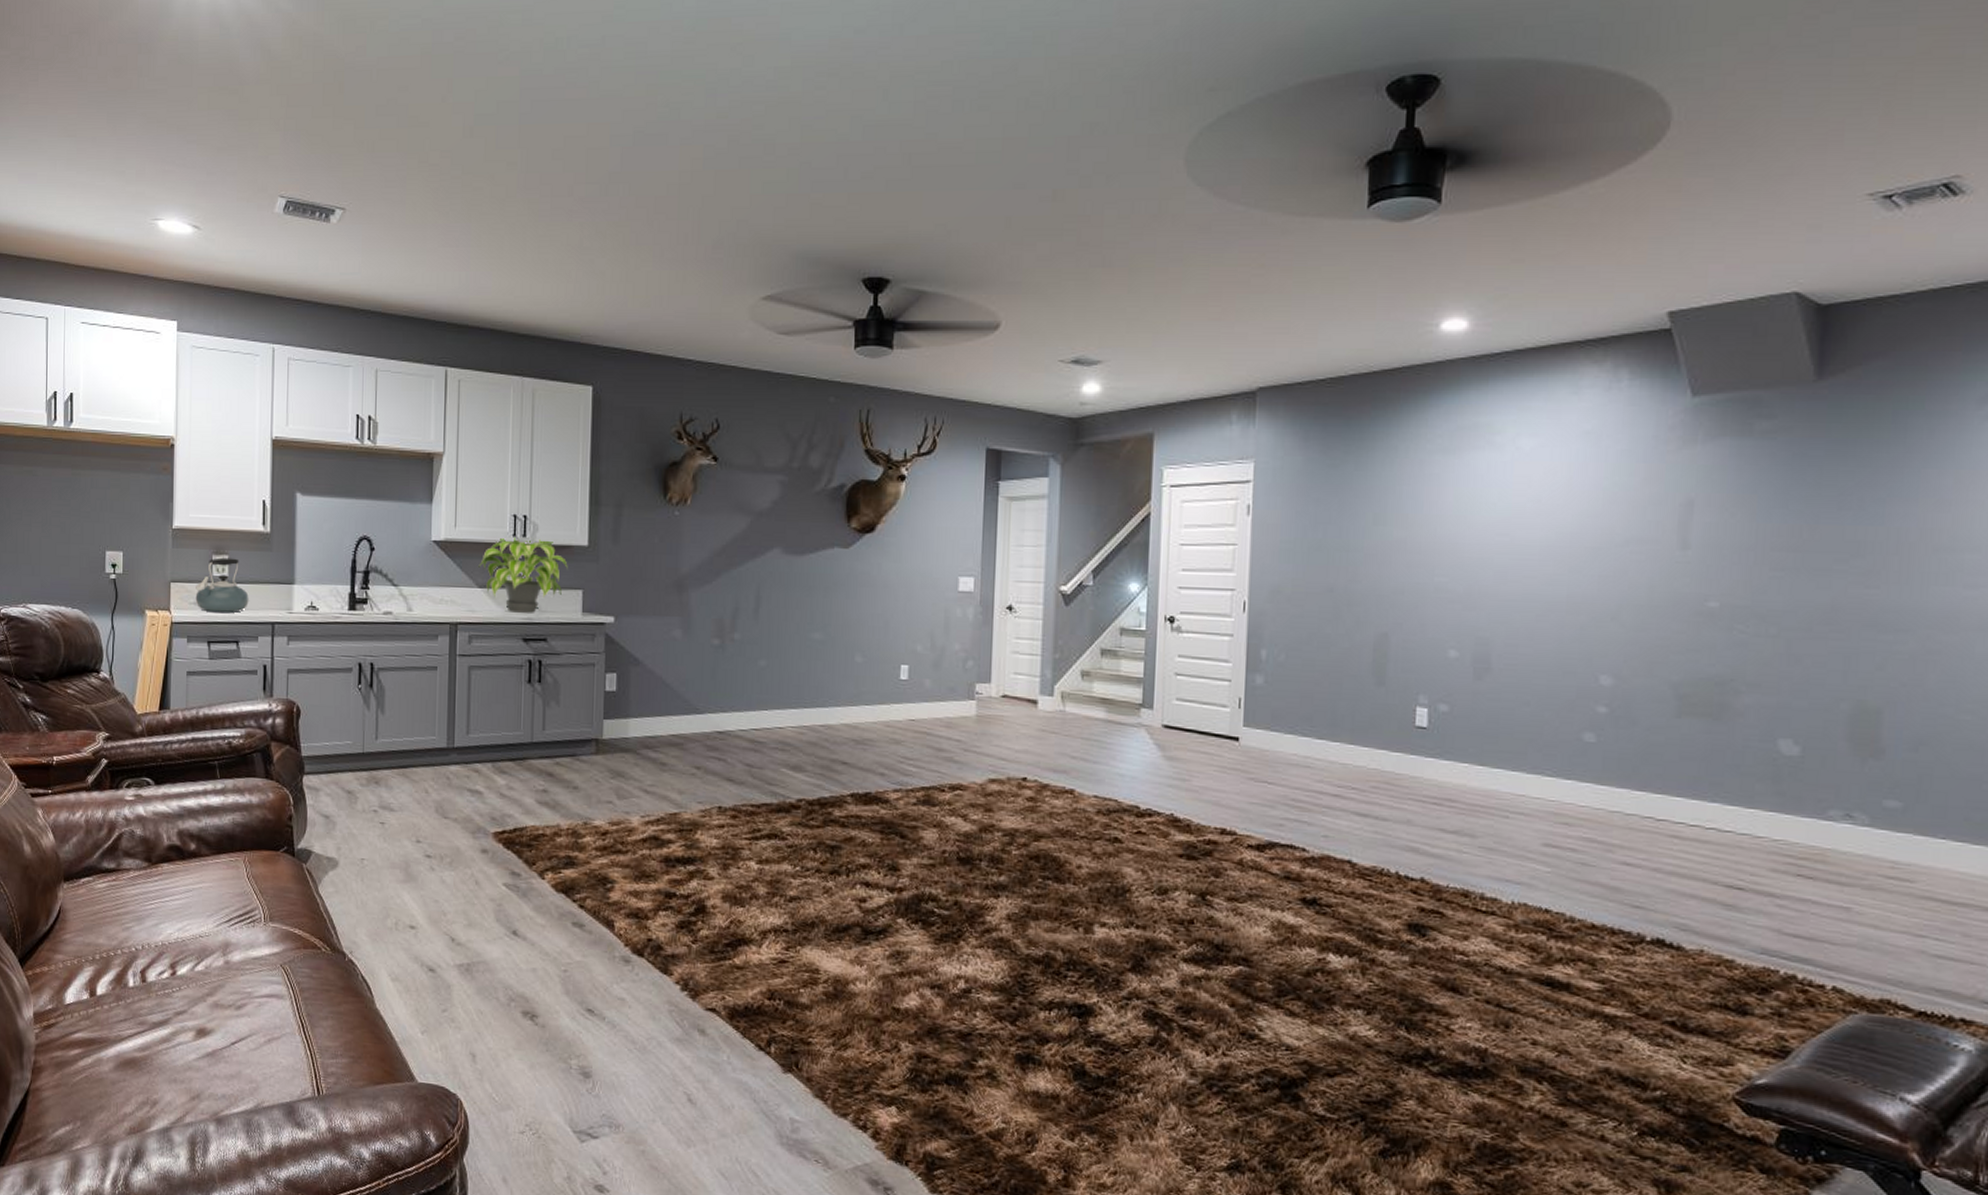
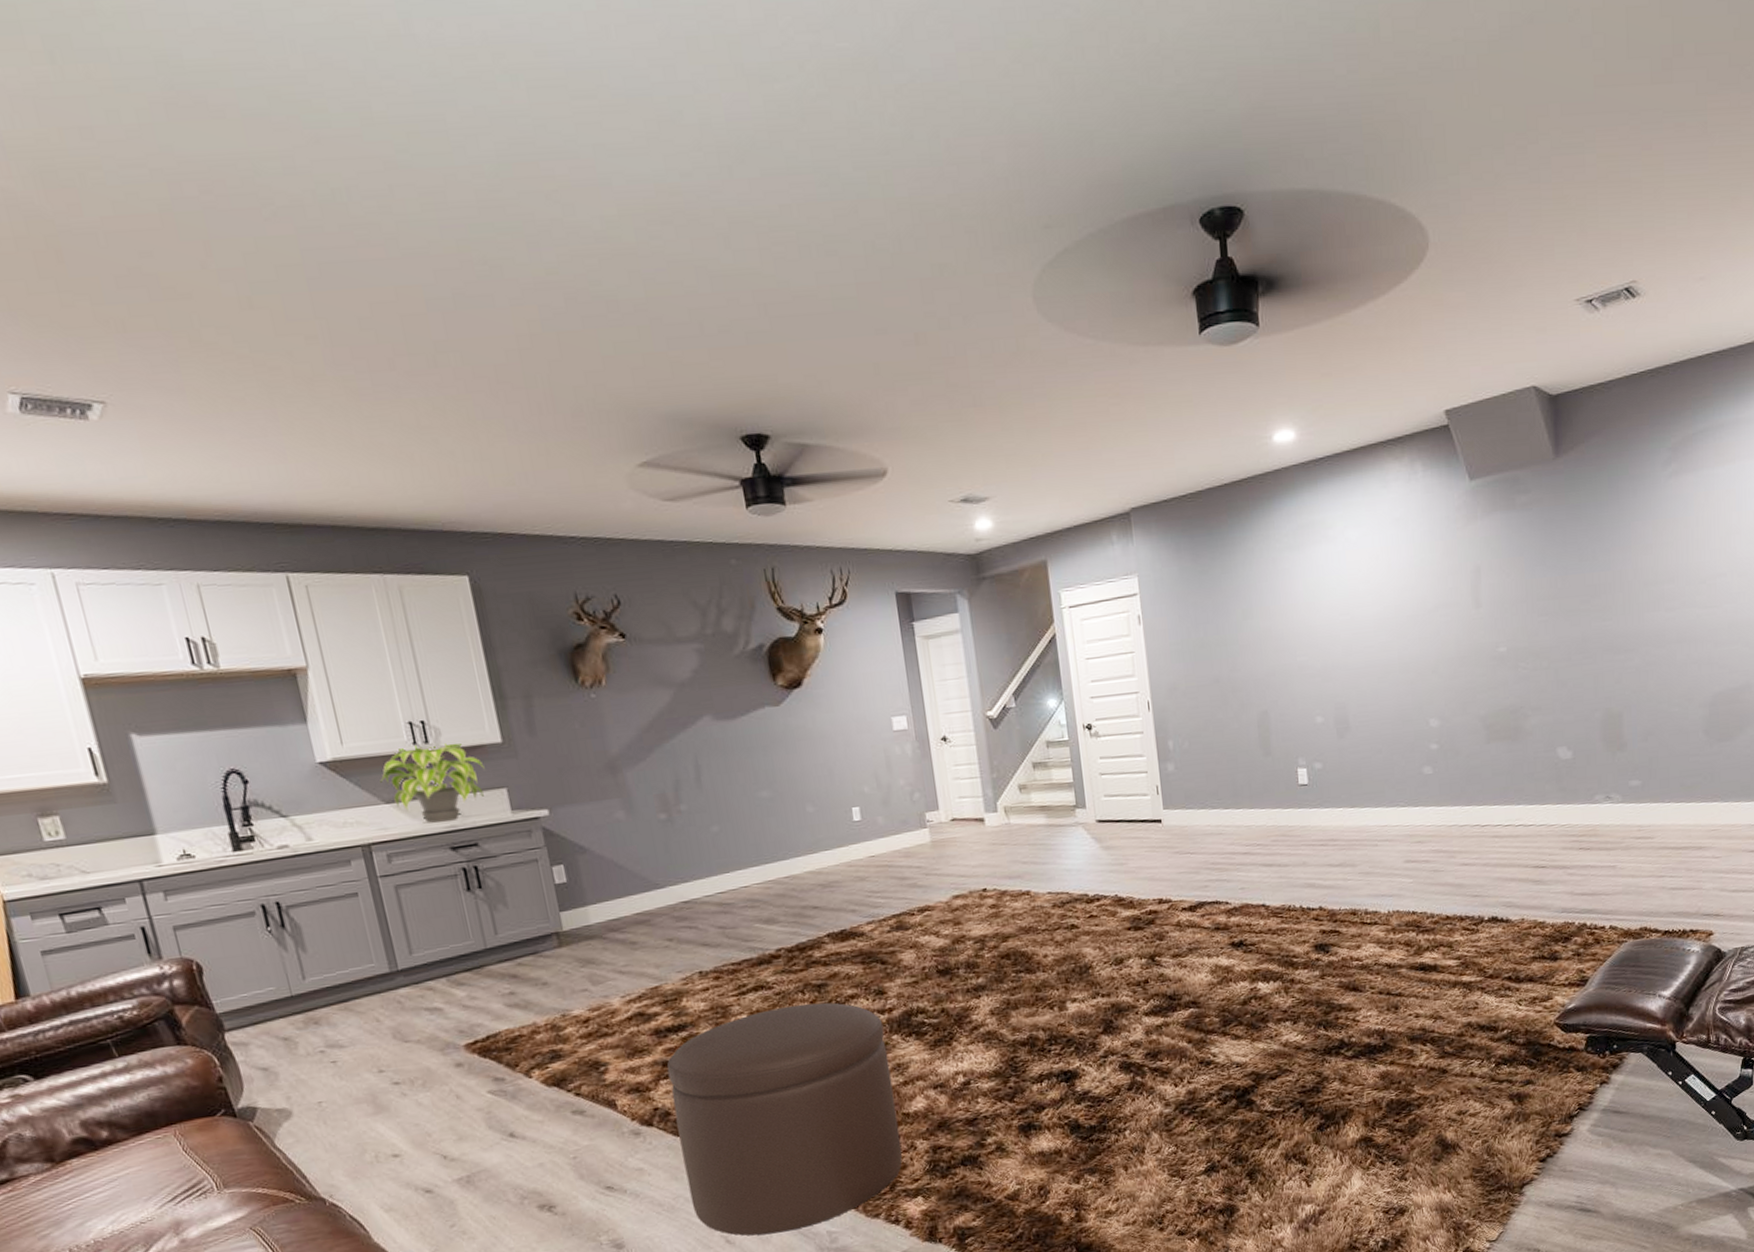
kettle: present [195,557,249,613] -> none [24,817,102,882]
ottoman: none [663,861,890,1107] -> present [666,1002,903,1236]

